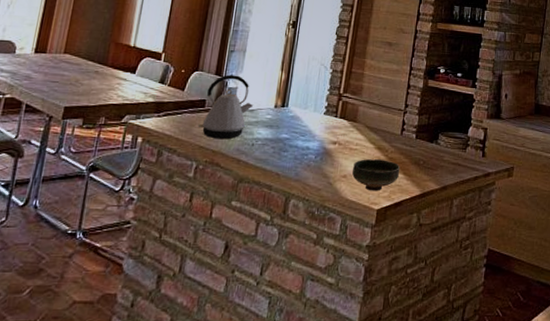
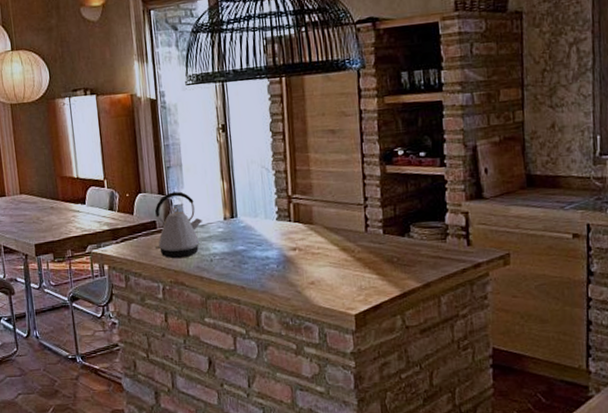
bowl: present [351,159,401,191] -> none [319,261,373,296]

